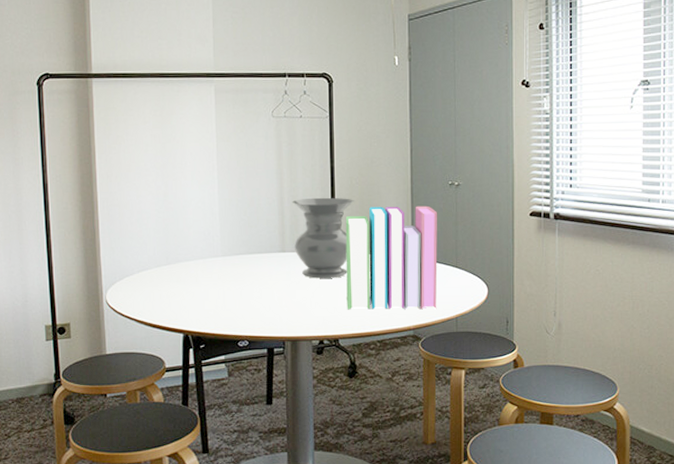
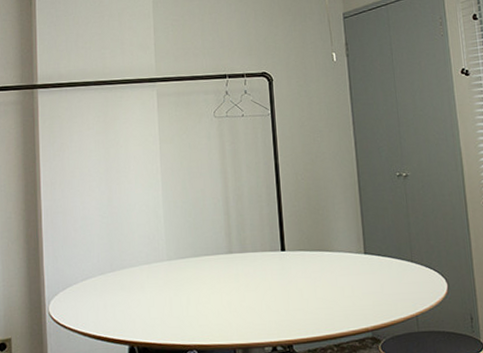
vase: present [291,197,355,279] -> none [237,194,302,280]
books: present [345,205,438,310] -> none [292,198,395,312]

